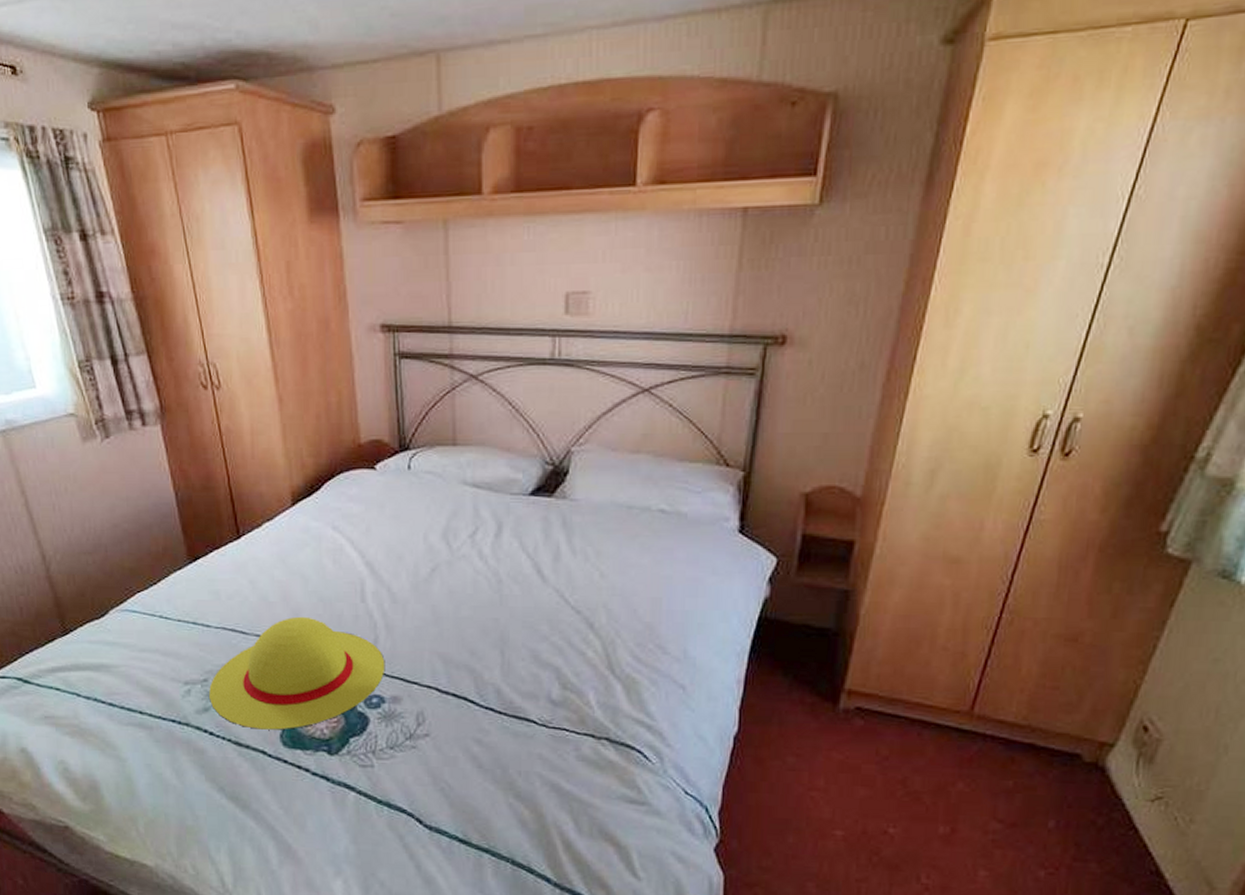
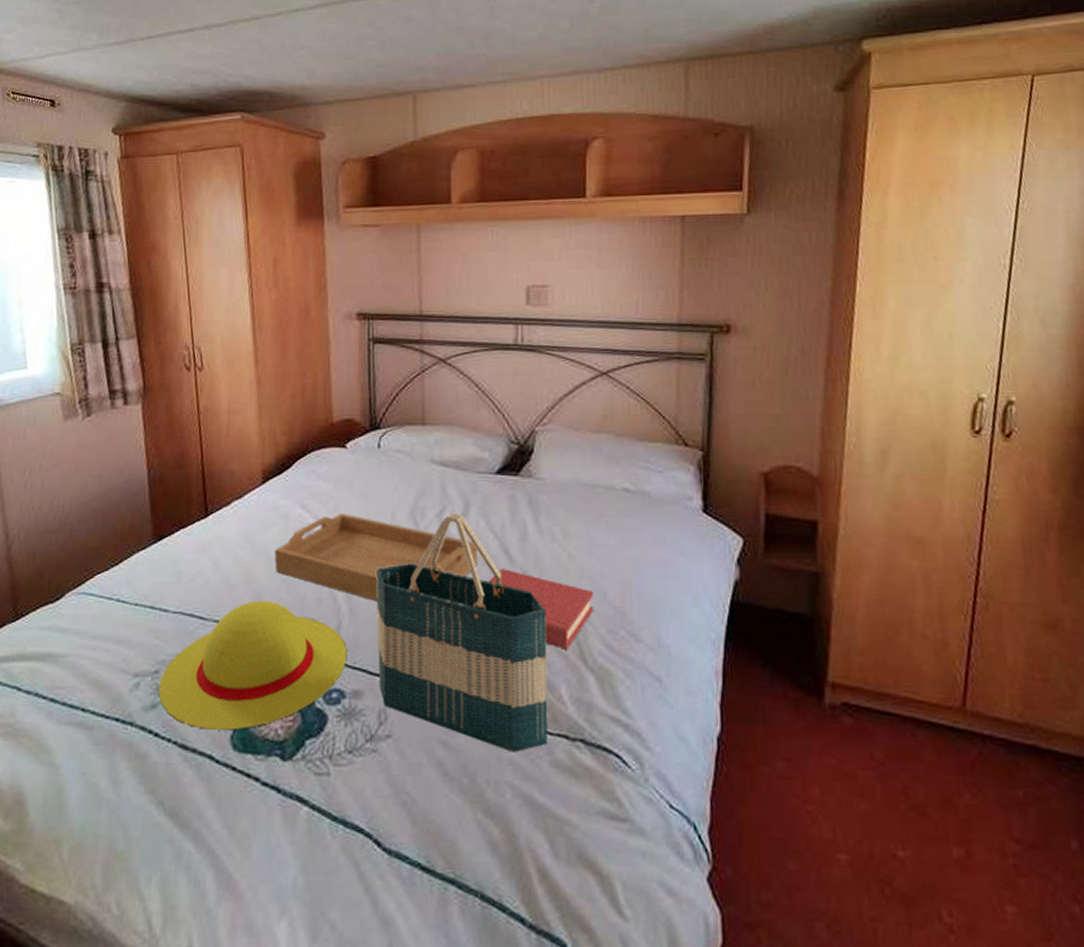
serving tray: none [310,534,511,617] -> present [275,512,478,601]
tote bag: none [411,535,577,749] -> present [376,514,548,752]
hardback book: none [520,587,624,661] -> present [488,569,594,650]

